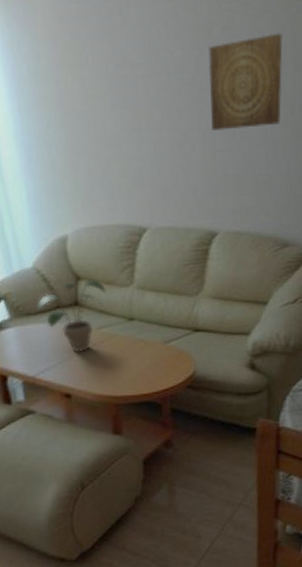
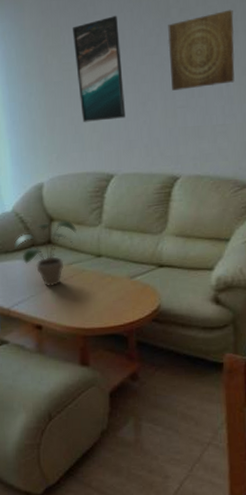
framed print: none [97,30,160,164] -> present [73,16,125,122]

